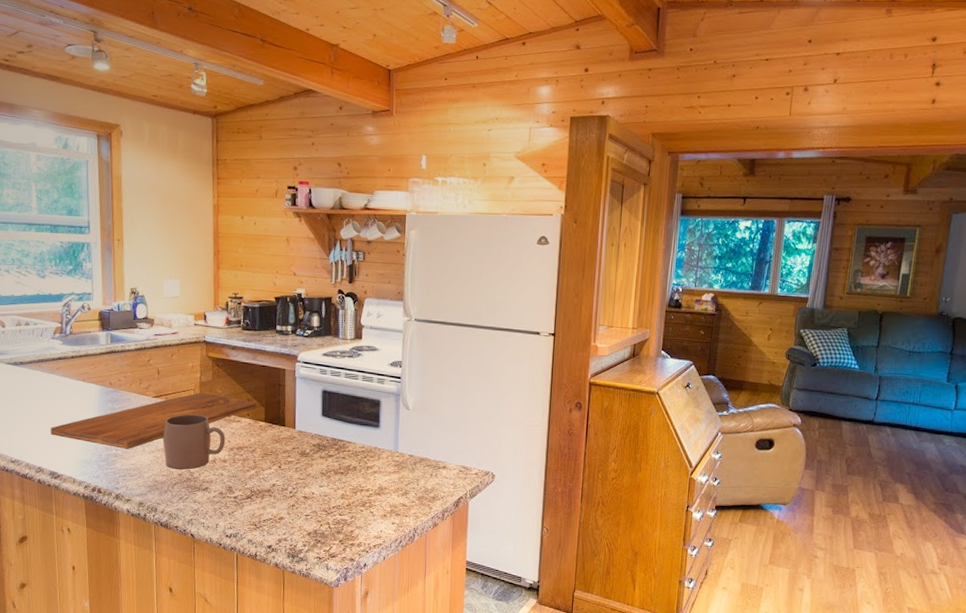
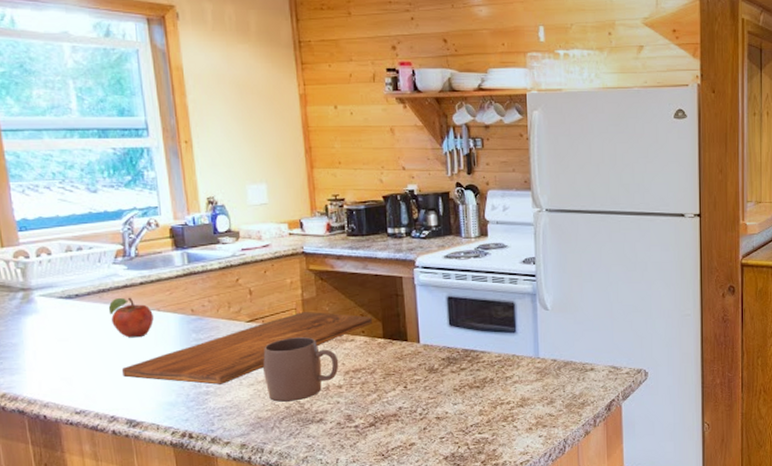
fruit: none [44,367,79,402] -> present [108,297,154,337]

